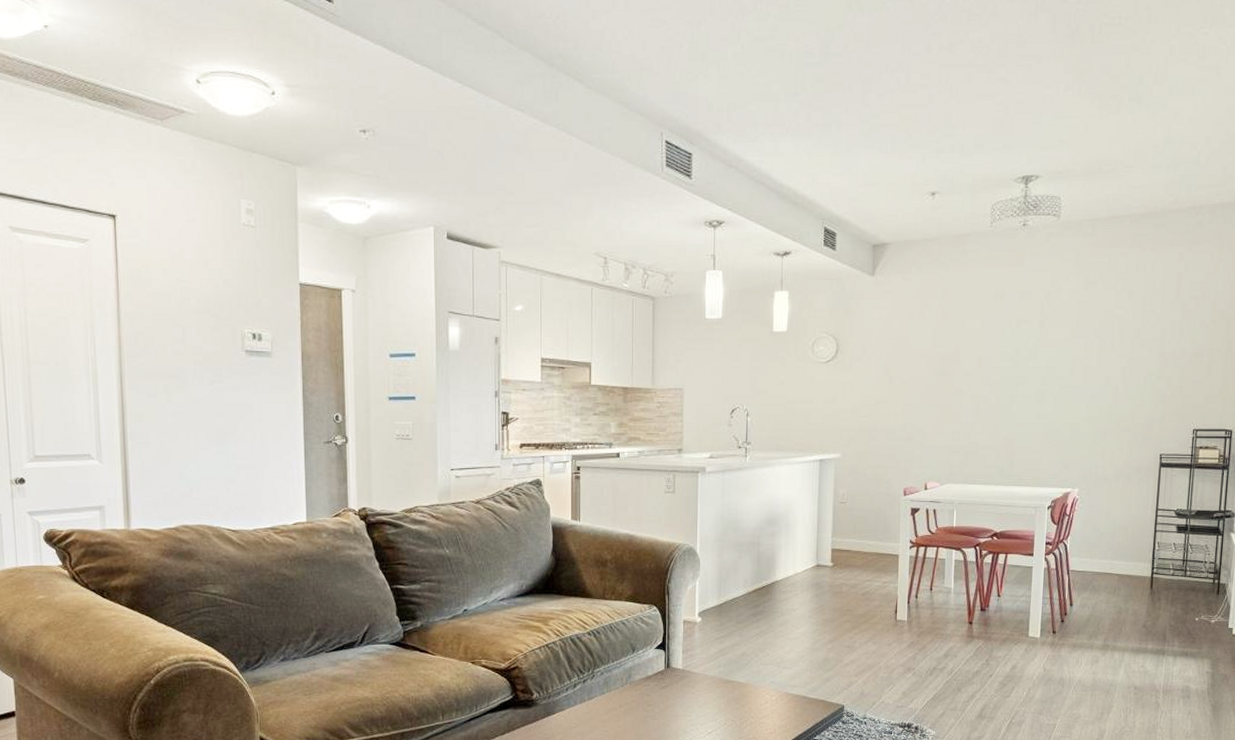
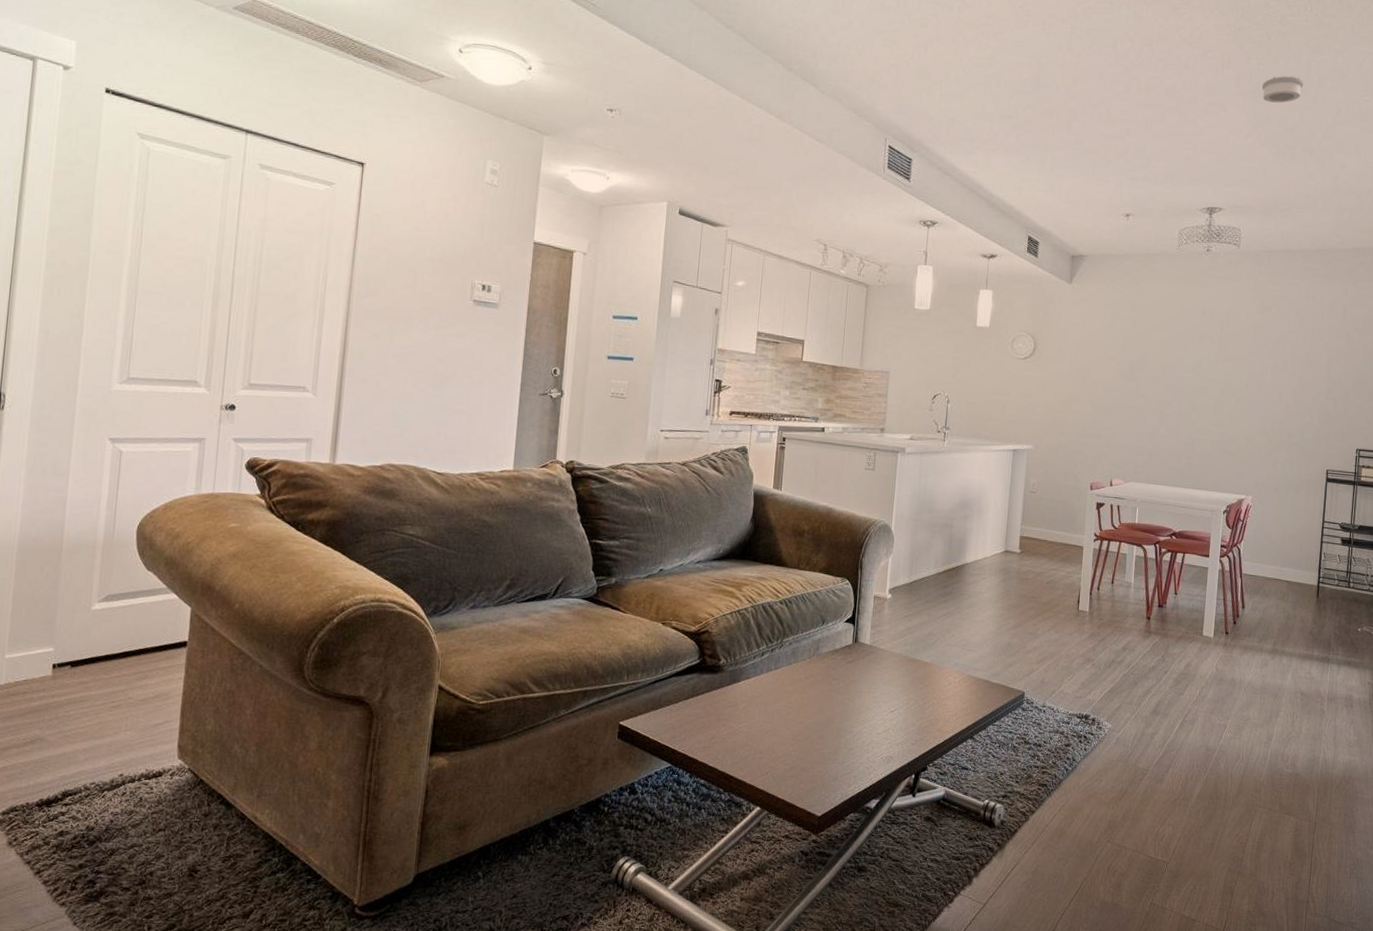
smoke detector: none [1082,13,1131,47] -> present [1262,75,1304,103]

